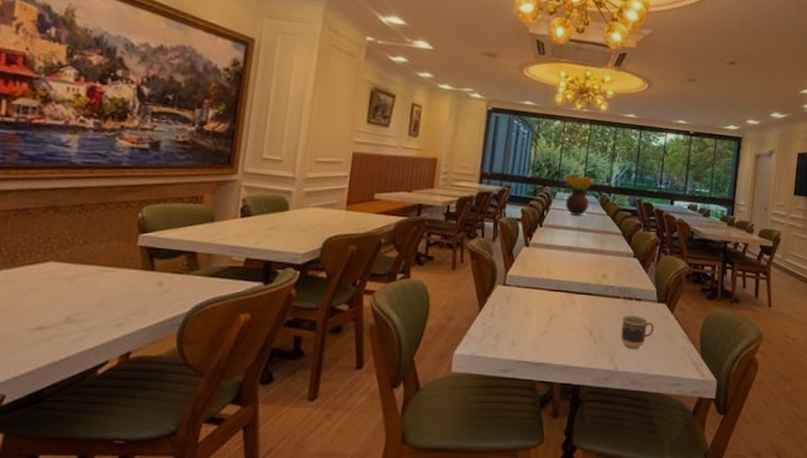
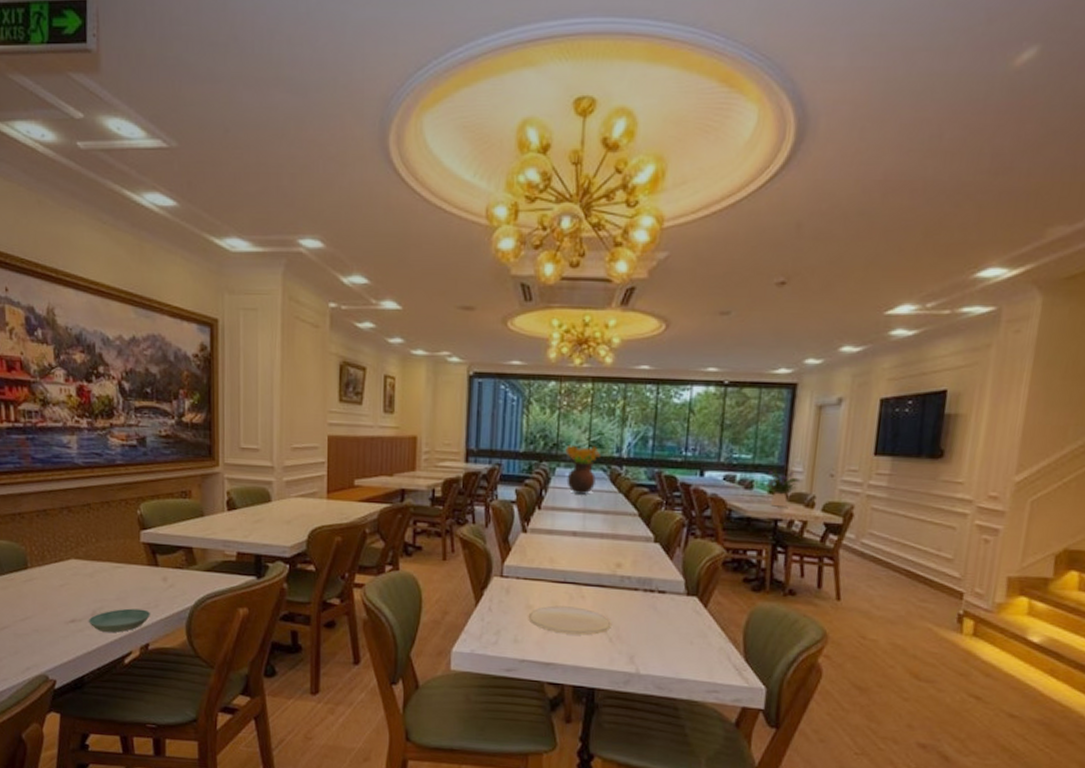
saucer: none [59,314,139,341] -> present [88,608,151,633]
plate: none [525,311,598,338] -> present [528,605,613,636]
cup: present [621,315,654,349] -> none [641,610,683,649]
flower arrangement: none [718,201,743,232] -> present [765,469,799,507]

